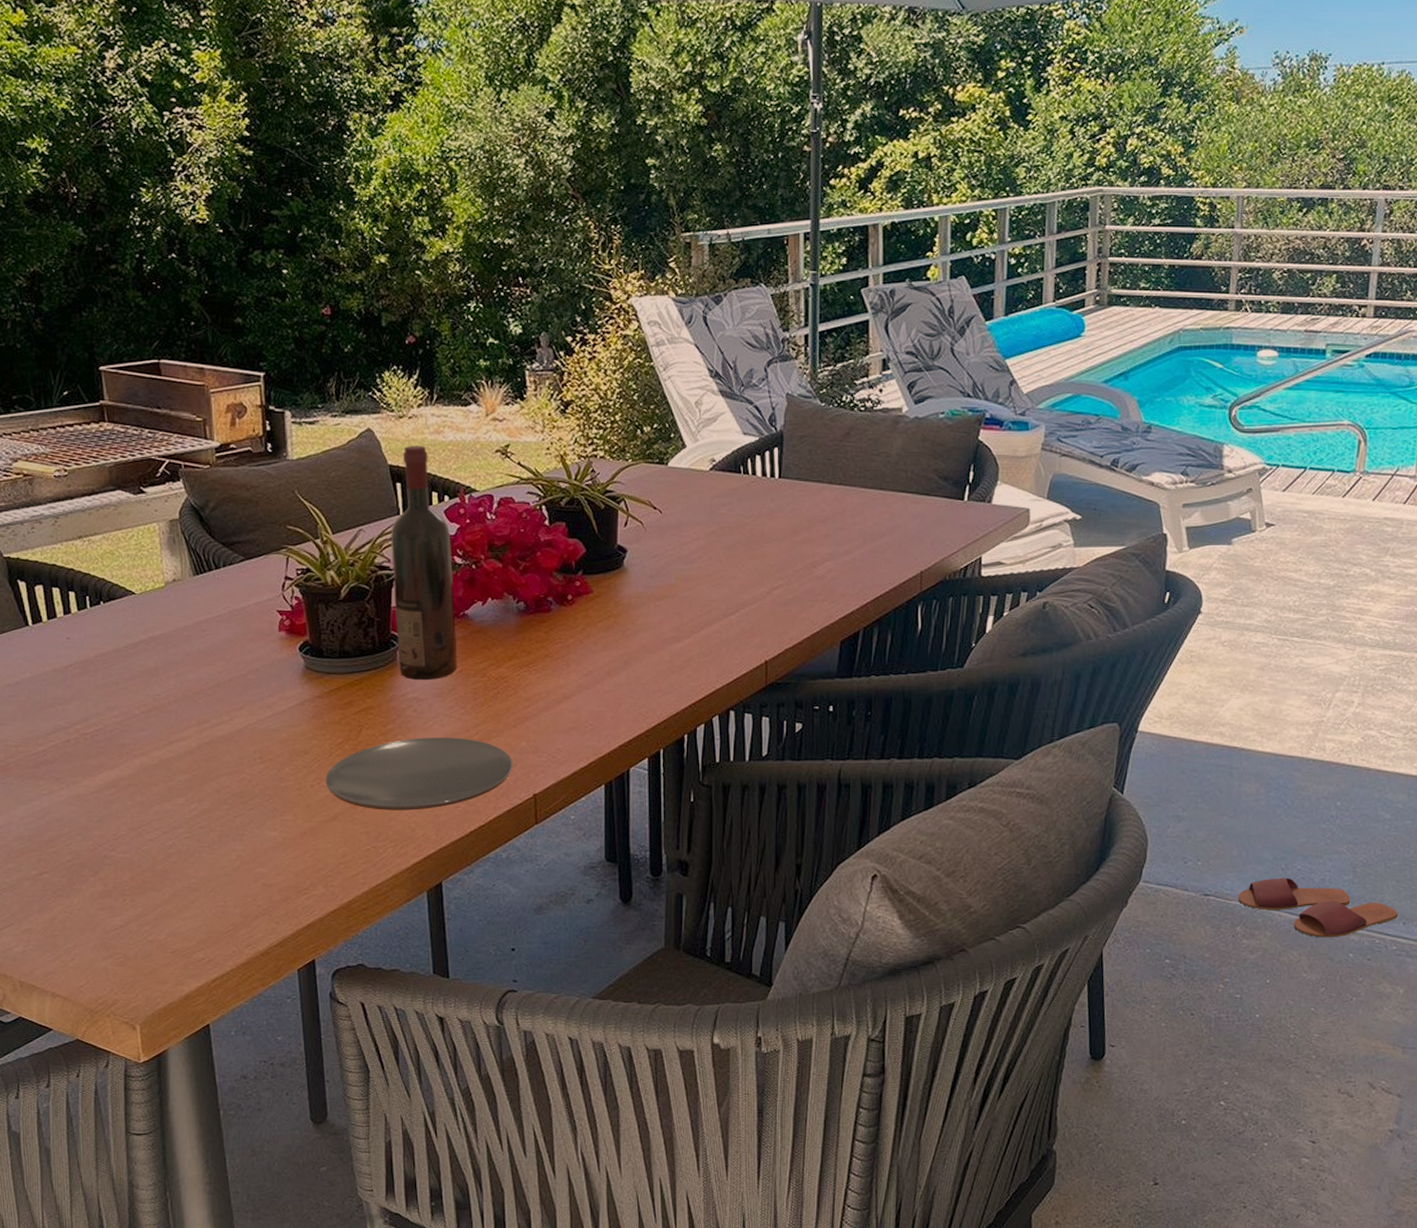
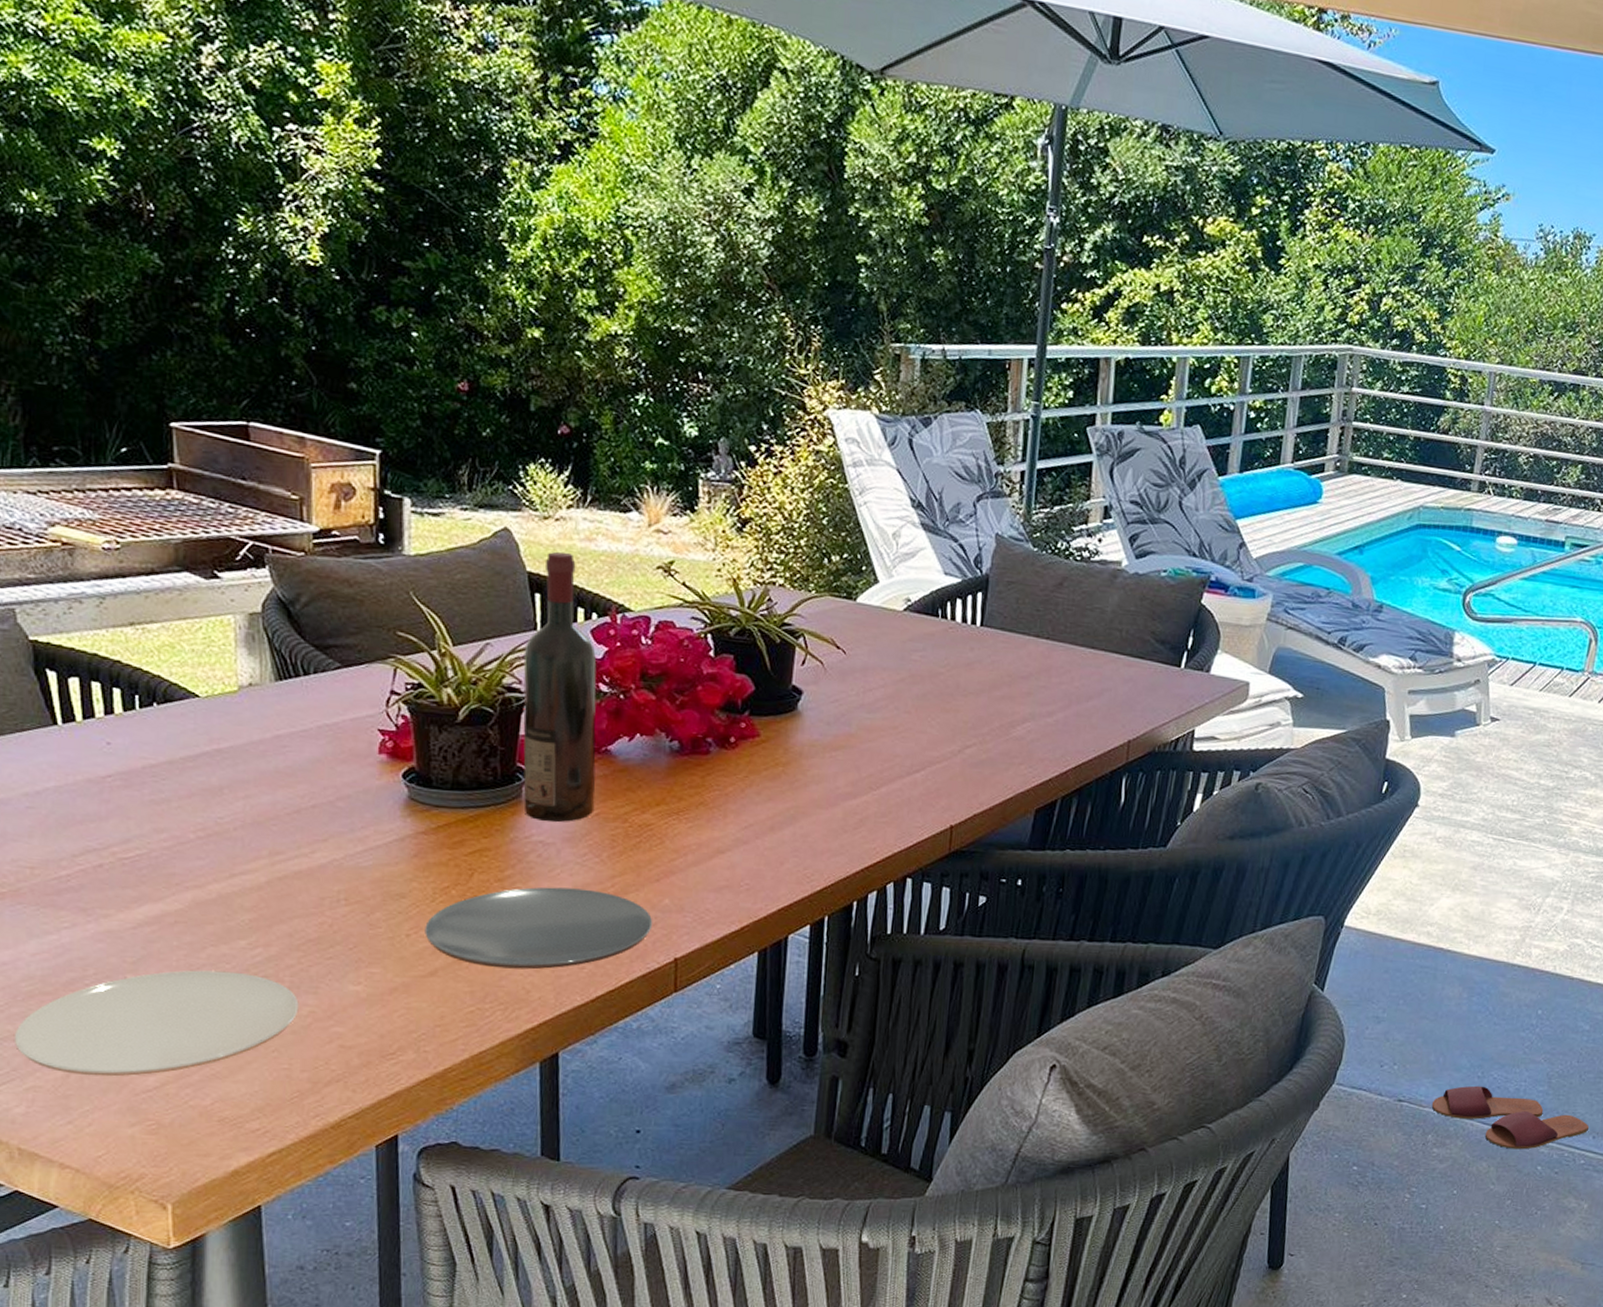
plate: none [11,825,229,918] -> present [13,970,299,1077]

